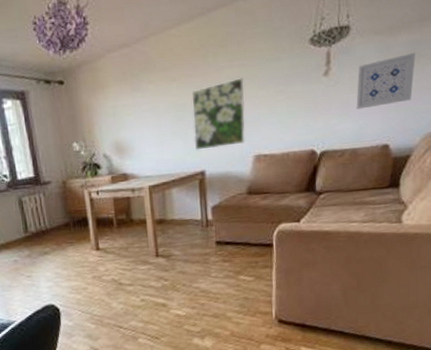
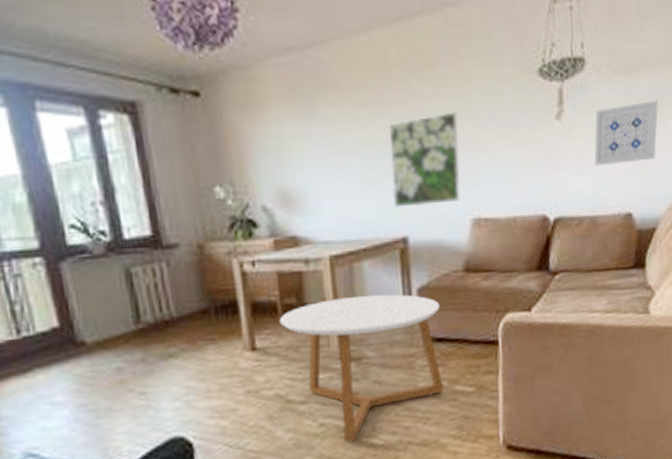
coffee table: none [114,211,230,312] -> present [279,294,444,442]

